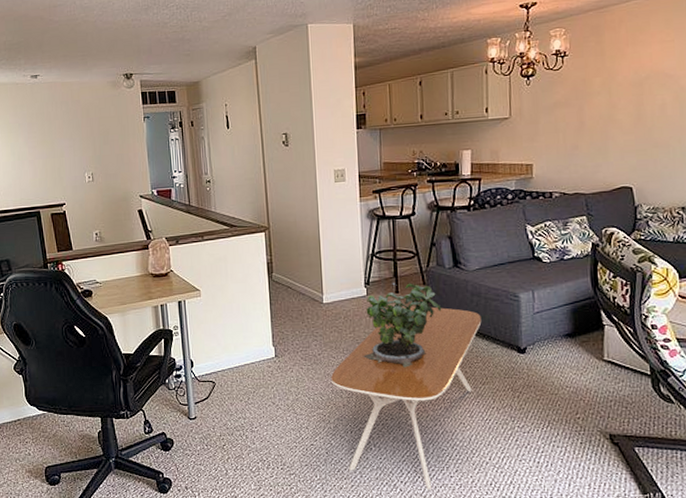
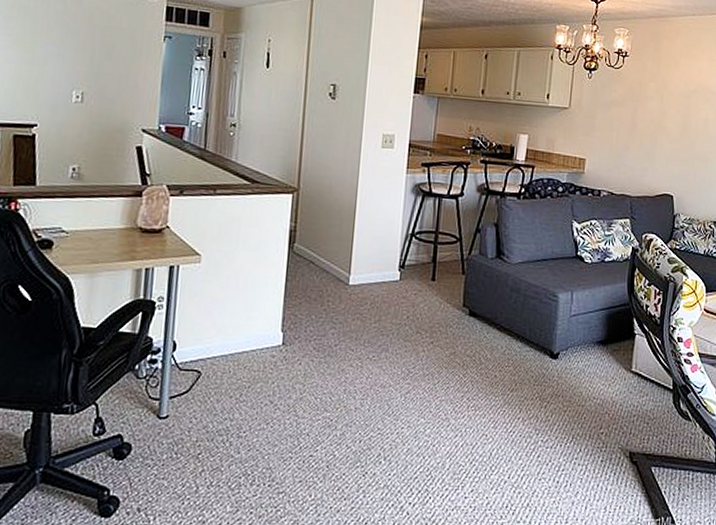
coffee table: present [331,306,482,490] -> none [345,297,518,514]
potted plant: present [362,282,442,368] -> none [385,268,479,367]

